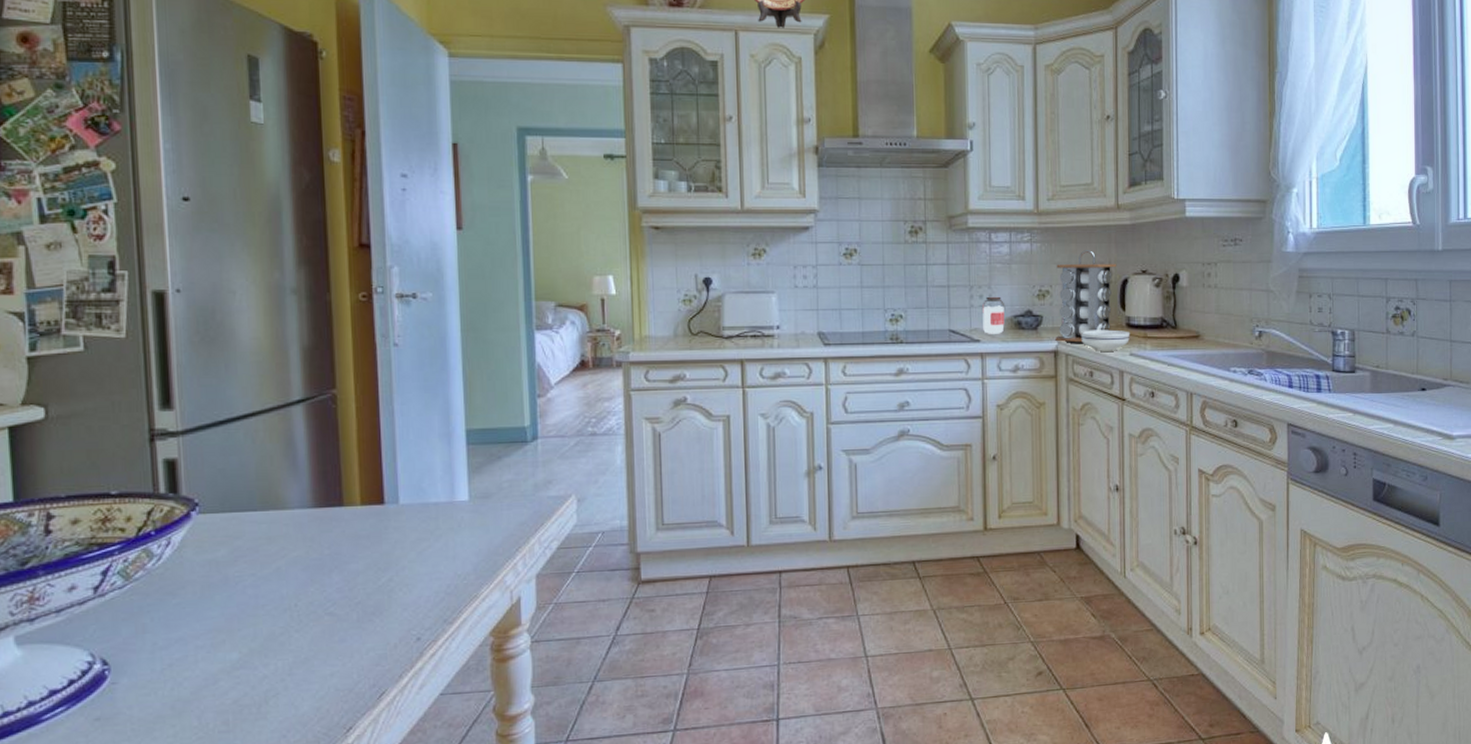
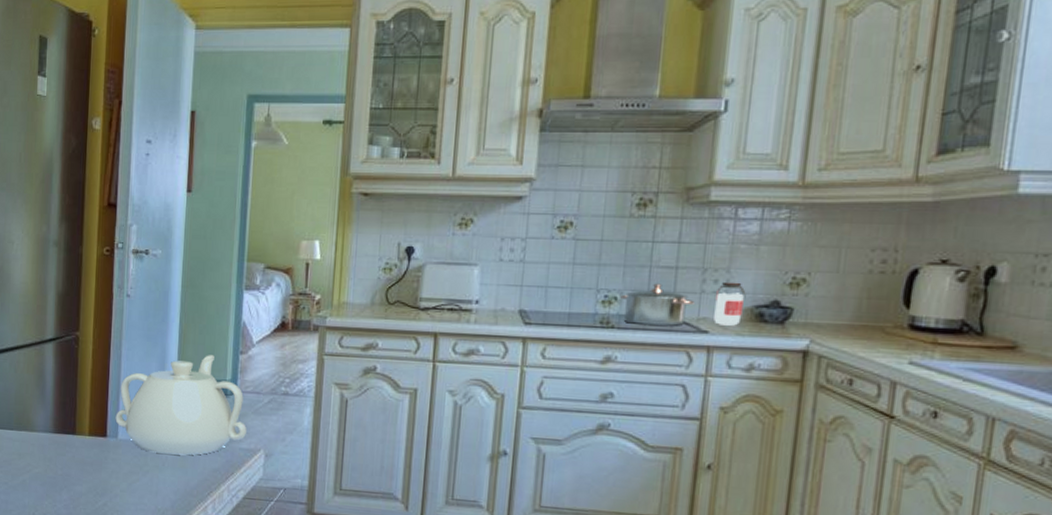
teapot: none [393,401,554,514] -> present [115,355,247,456]
cooking pot: none [905,301,966,339] -> present [620,283,695,327]
spice rack: present [1055,250,1117,344] -> none [807,232,906,345]
bowl: present [1080,329,1131,352] -> none [842,329,914,357]

